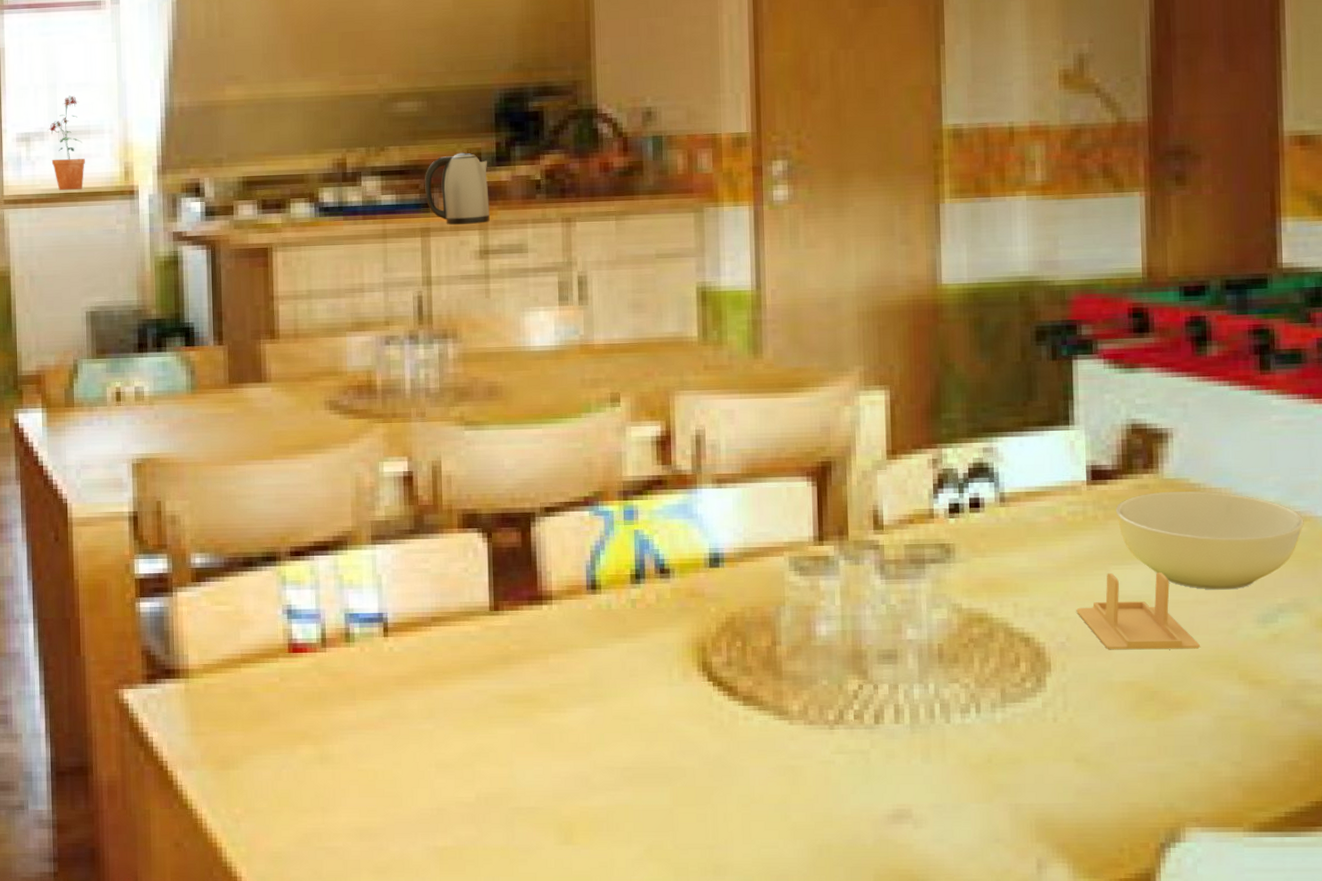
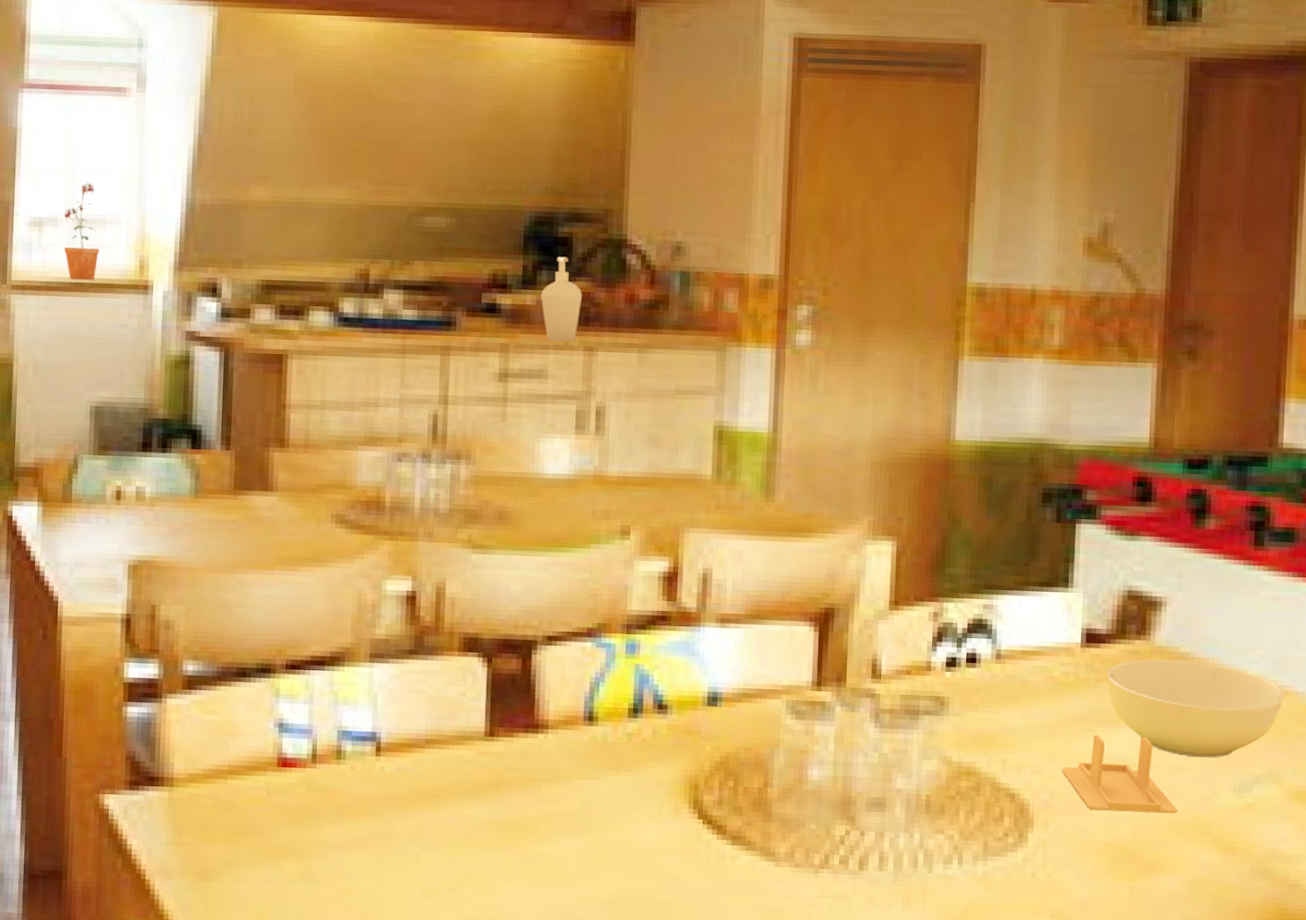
kettle: present [425,152,491,225] -> none [448,272,514,346]
soap bottle: none [516,130,557,215] -> present [541,256,583,342]

